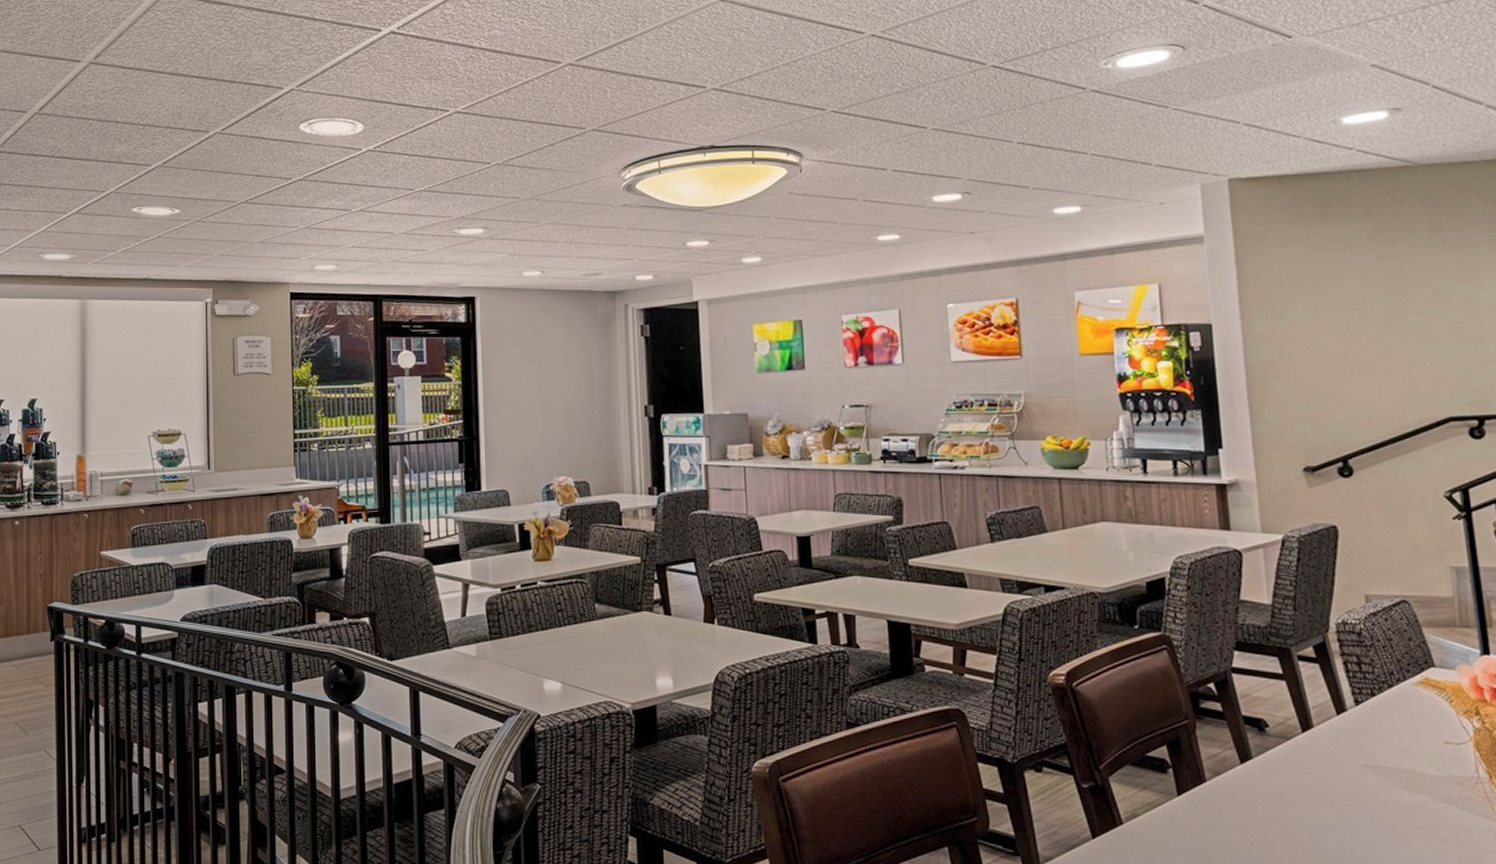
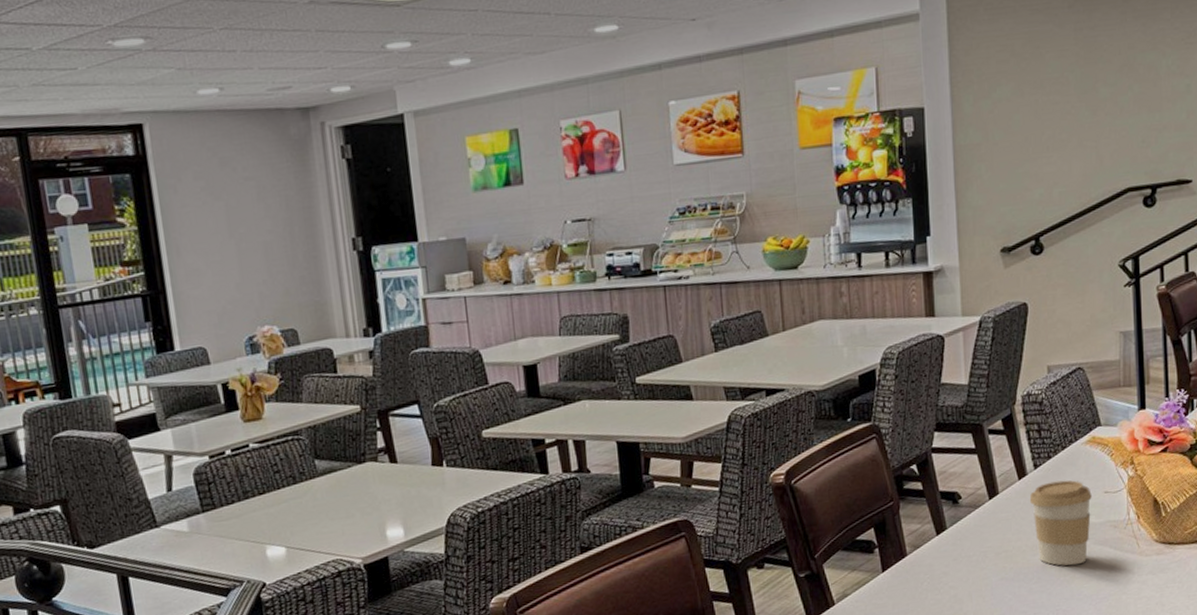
coffee cup: none [1351,722,1430,822] -> present [1029,480,1092,566]

